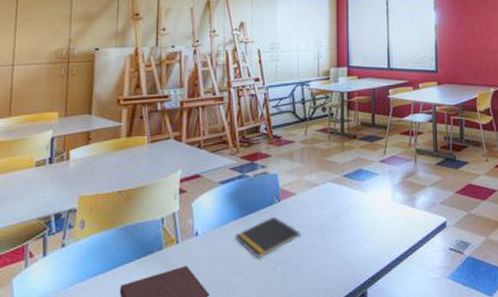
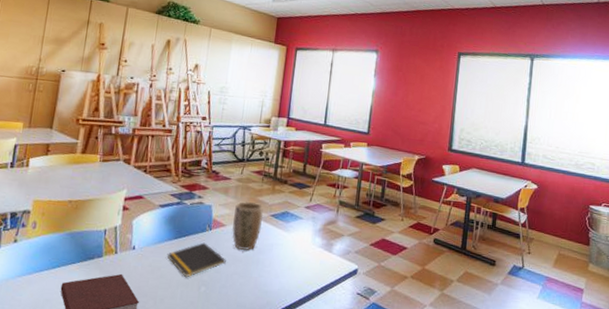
plant pot: none [302,163,336,220] -> present [231,201,264,251]

